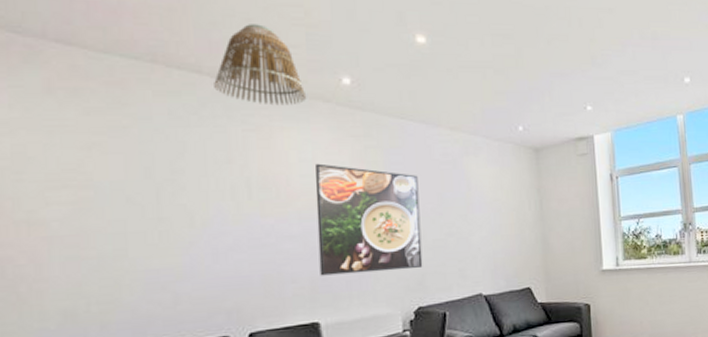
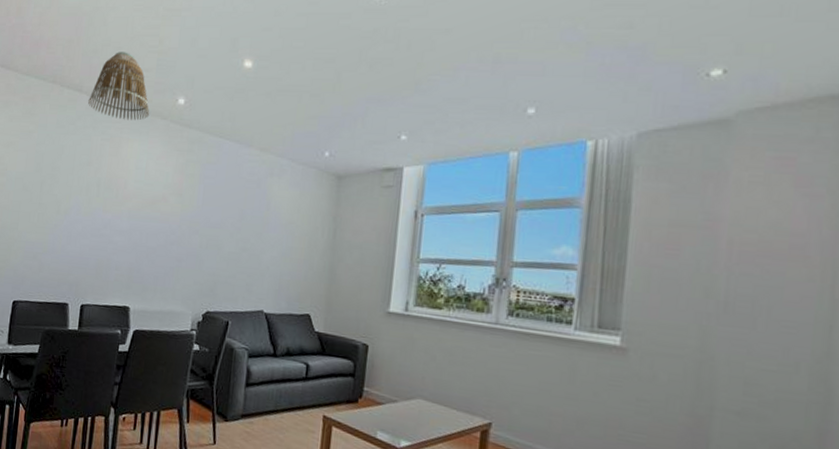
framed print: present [315,163,423,276] -> none [136,172,225,276]

